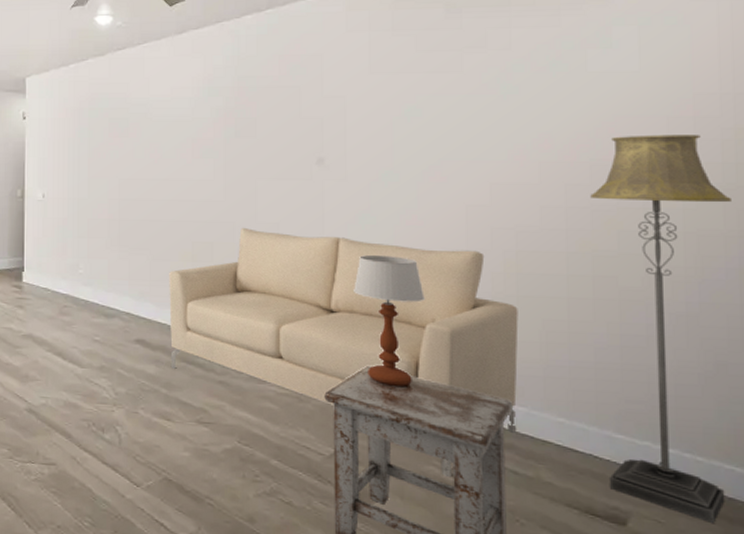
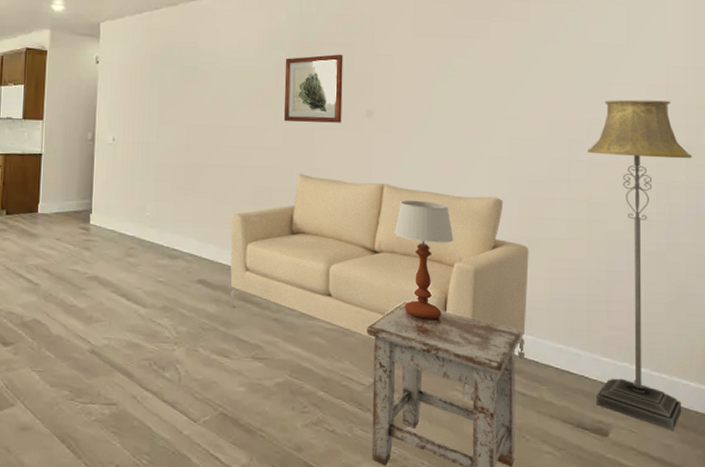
wall art: none [223,98,289,173] -> present [284,54,343,123]

